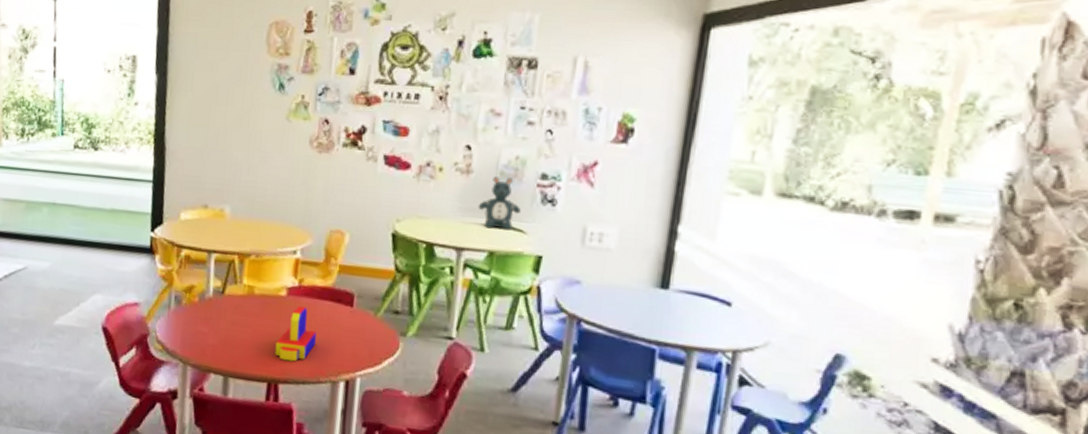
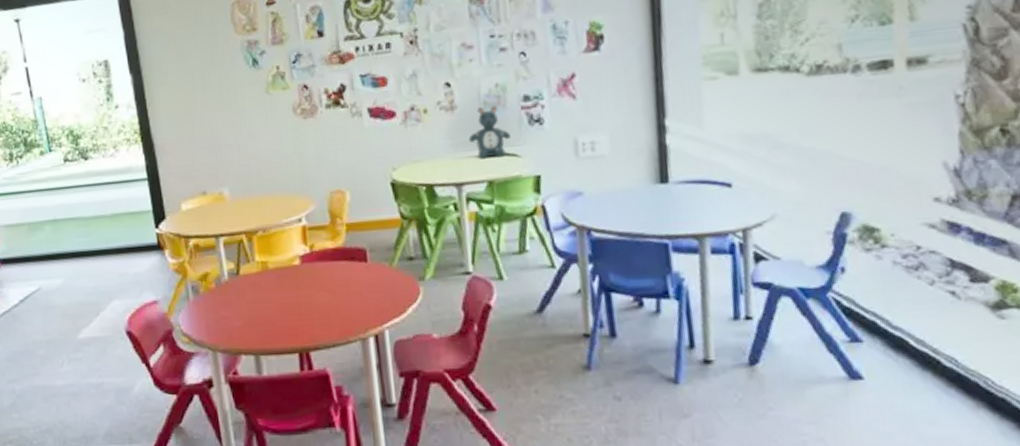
toy blocks: present [274,306,317,362] -> none [299,271,339,328]

